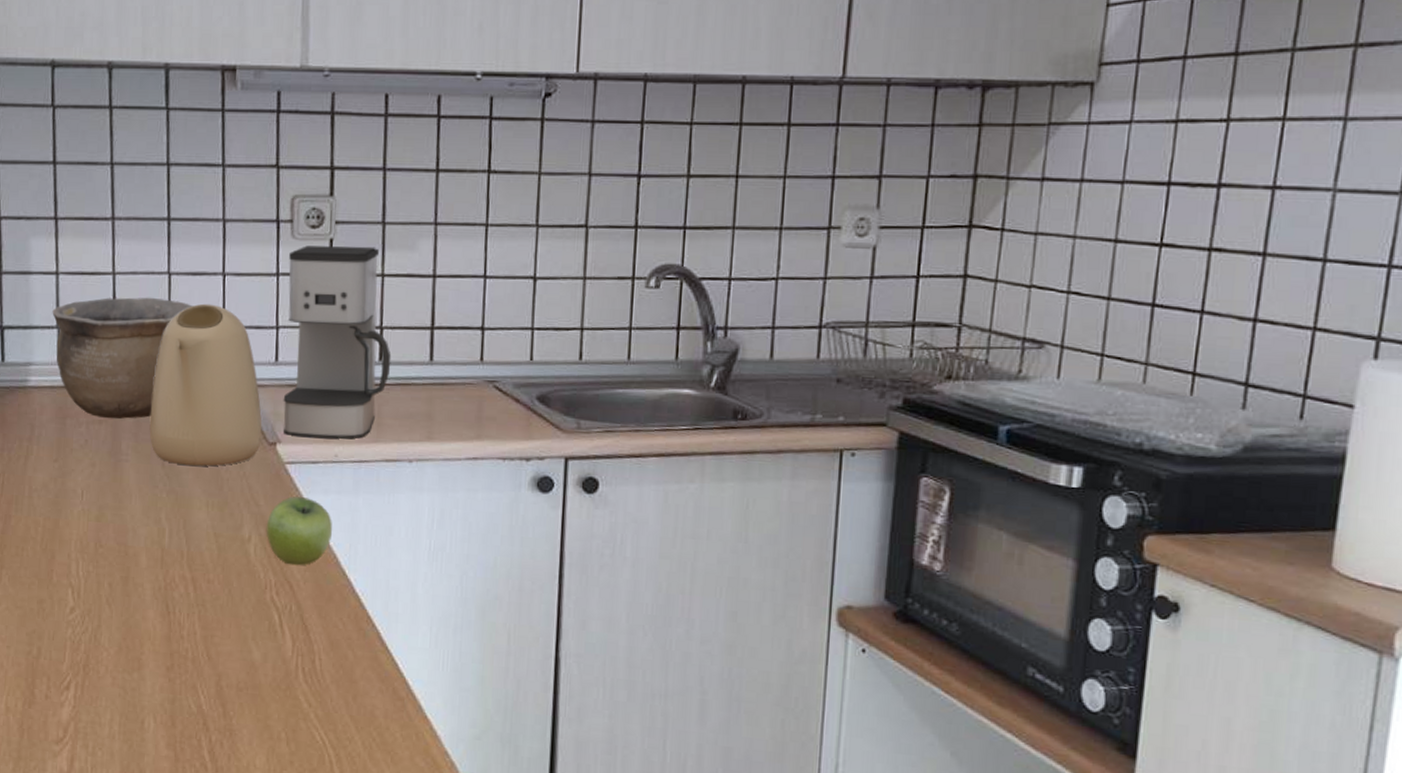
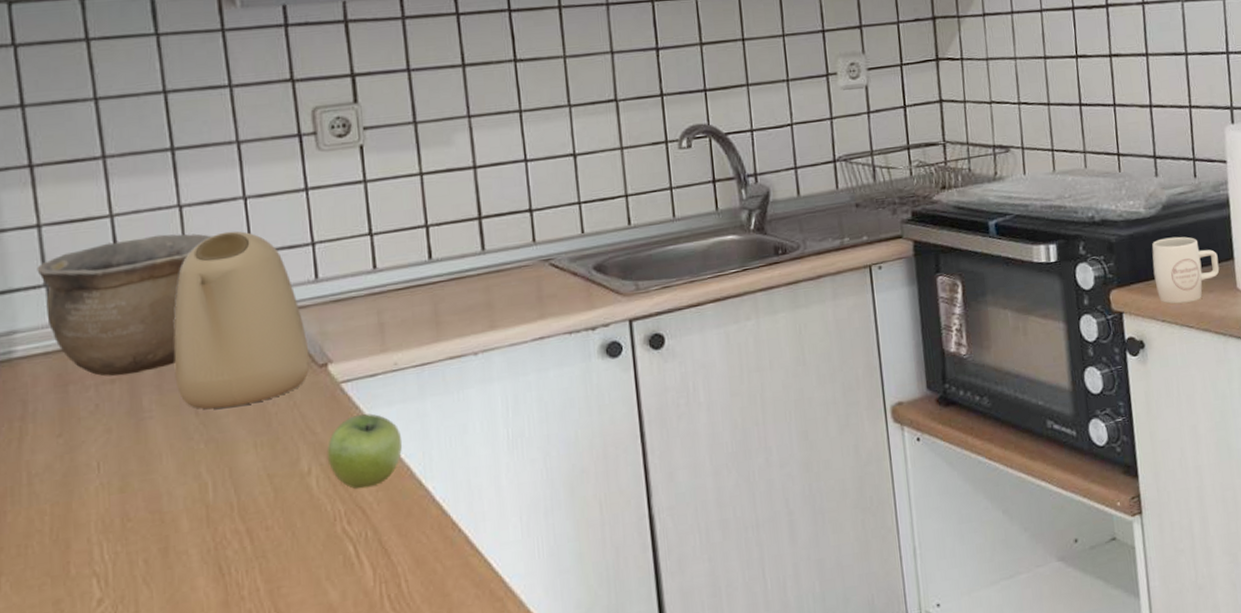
coffee maker: present [283,245,392,439] -> none [317,147,442,353]
mug: none [1211,486,1312,573] -> present [1151,236,1220,305]

